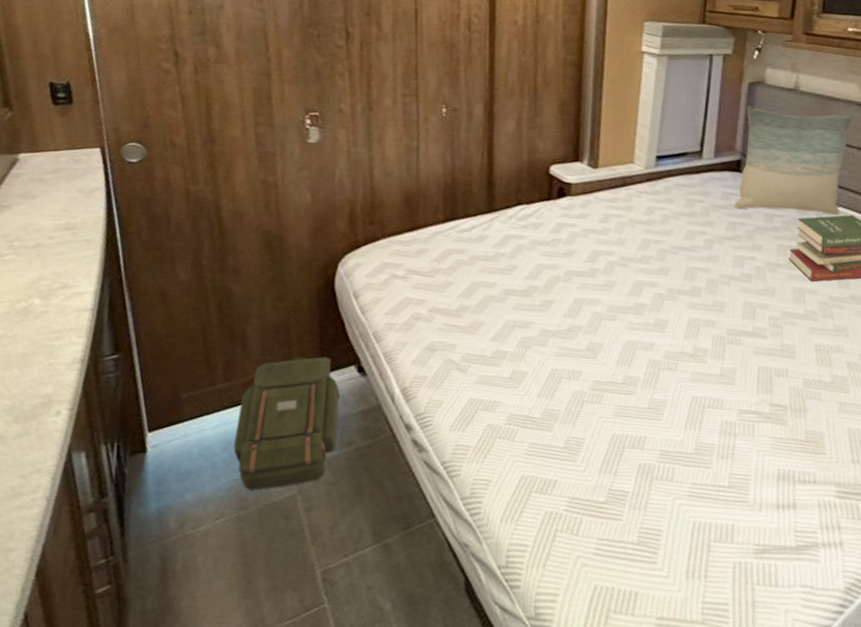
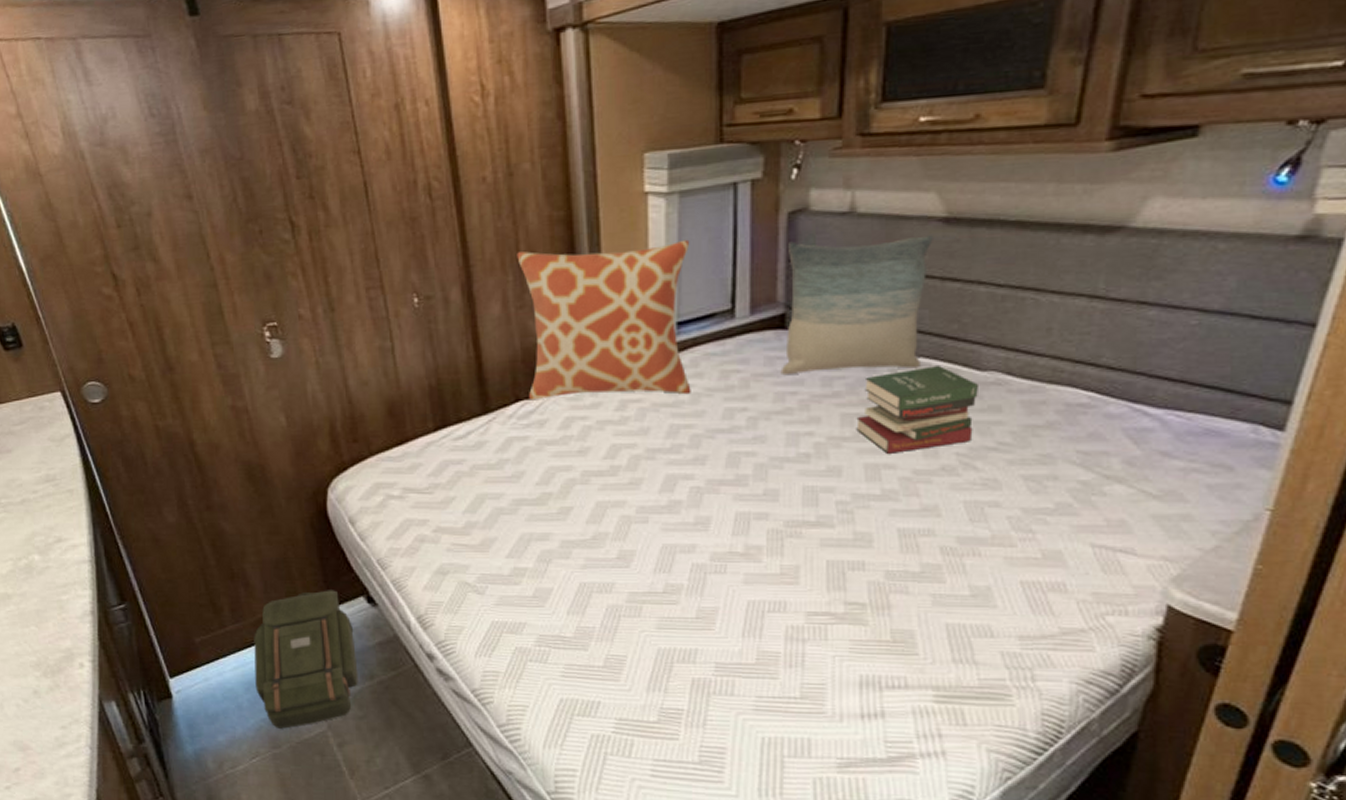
pillow: none [529,83,673,216] -> present [517,239,691,400]

